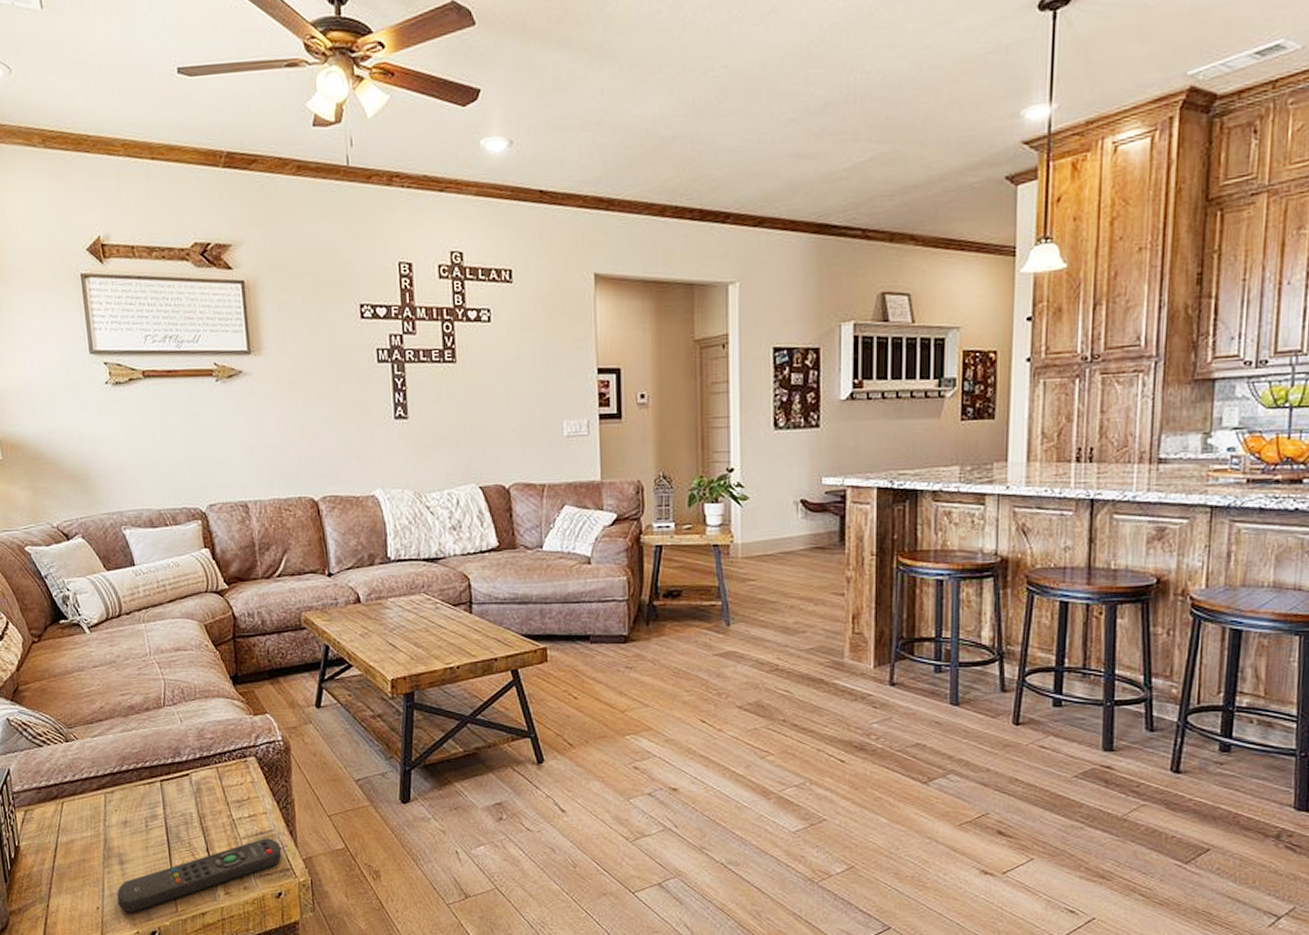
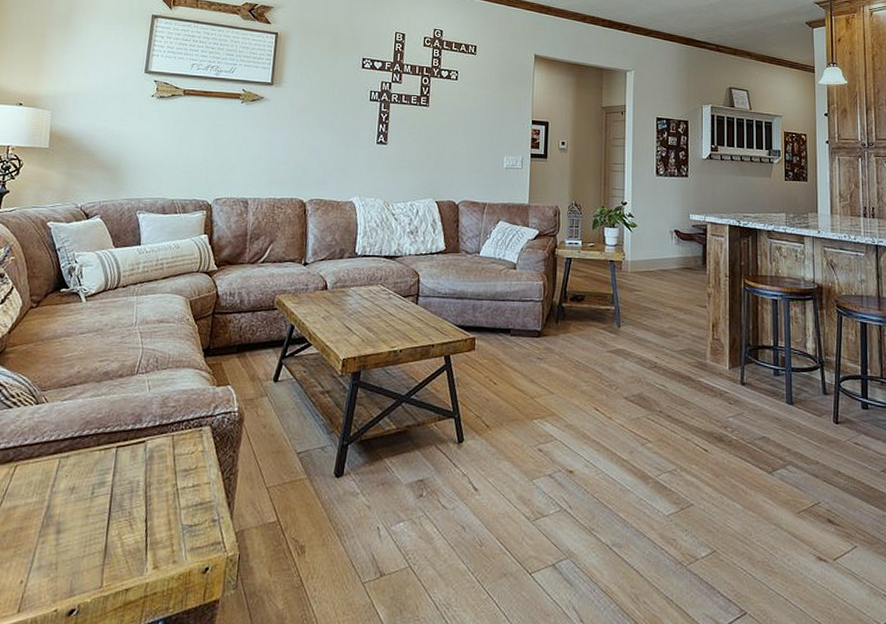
remote control: present [117,838,282,913] -> none [43,509,217,588]

